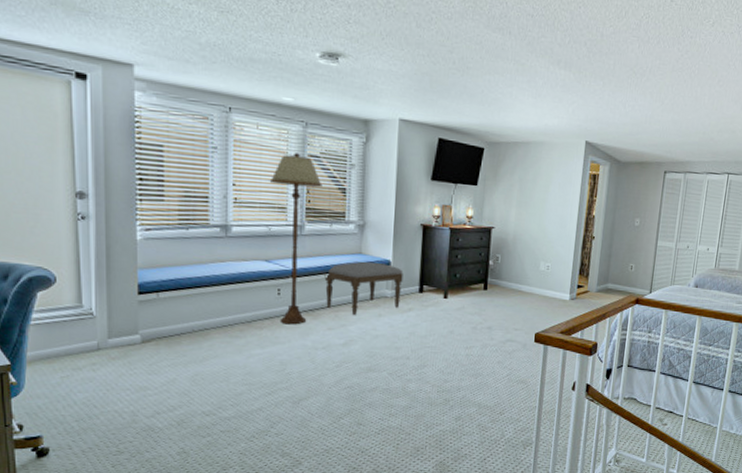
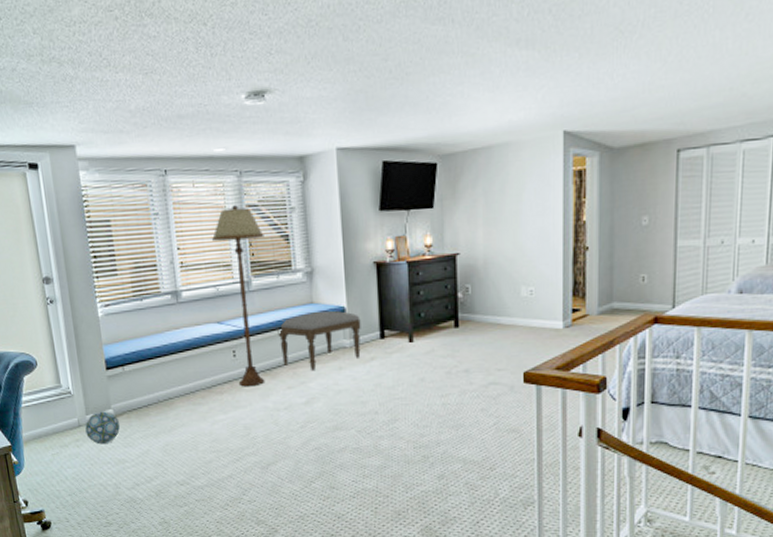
ball: none [105,336,147,370] -> present [85,411,121,445]

